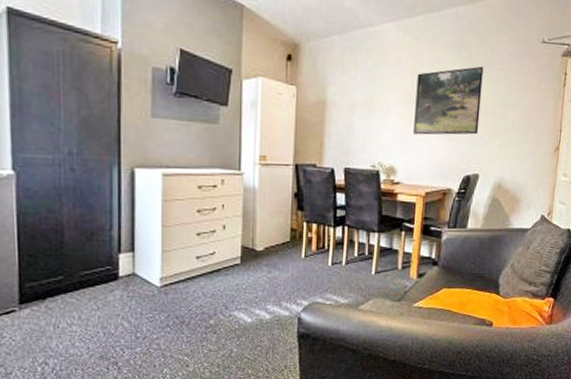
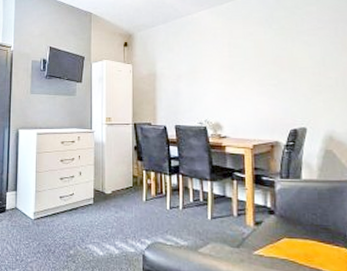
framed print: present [413,66,484,135] -> none [233,34,300,95]

